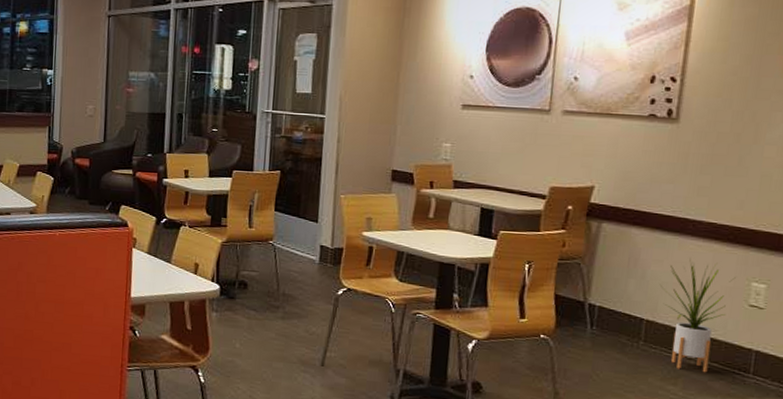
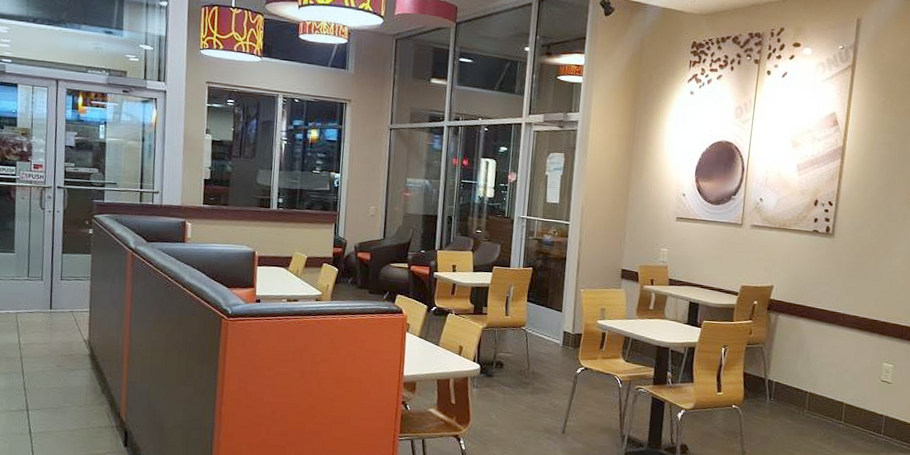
house plant: present [659,258,736,373] -> none [819,343,872,434]

